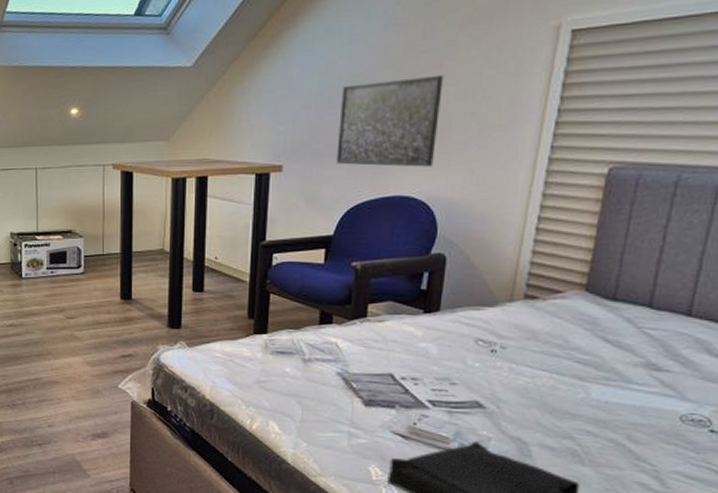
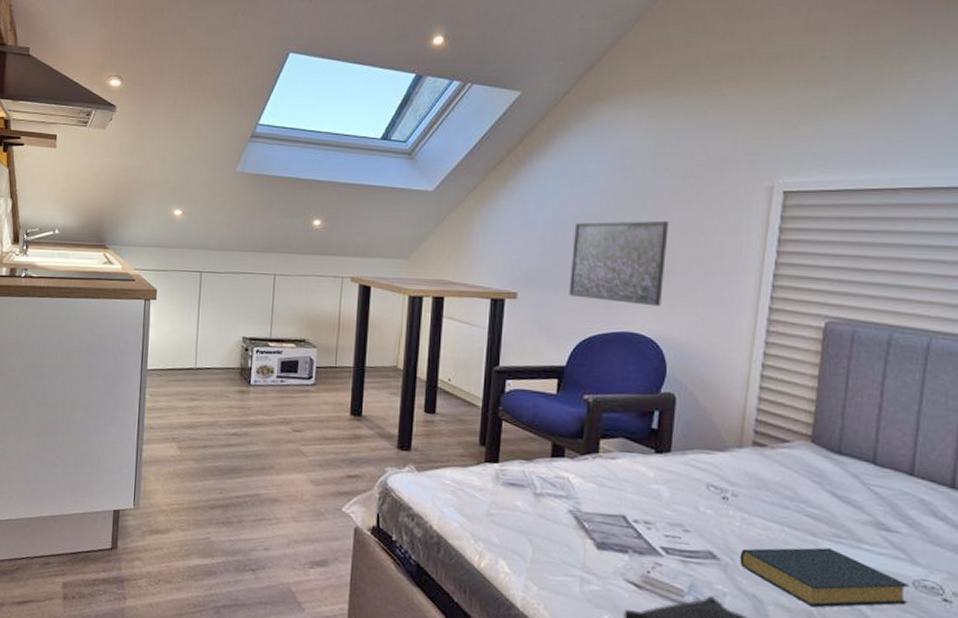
hardback book: none [505,390,677,446] -> present [739,547,910,608]

